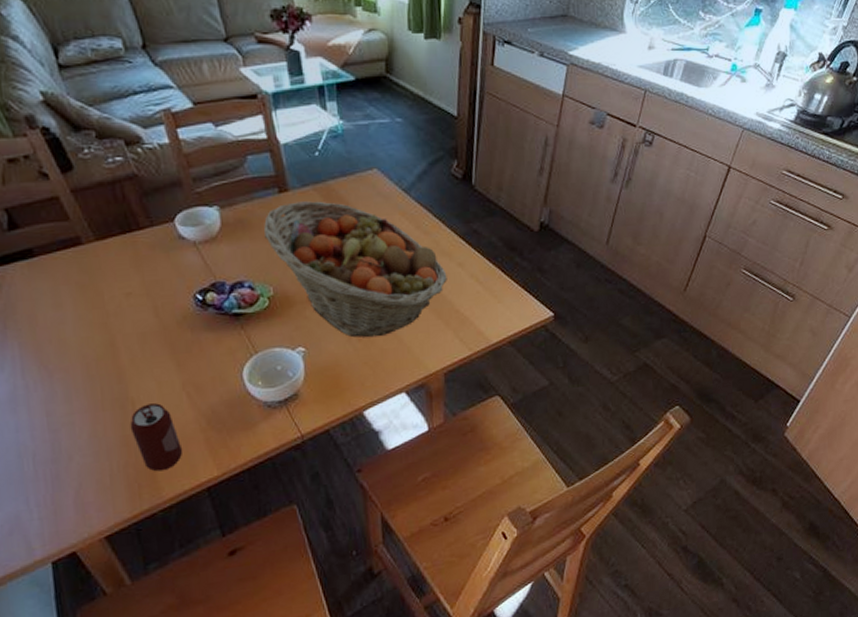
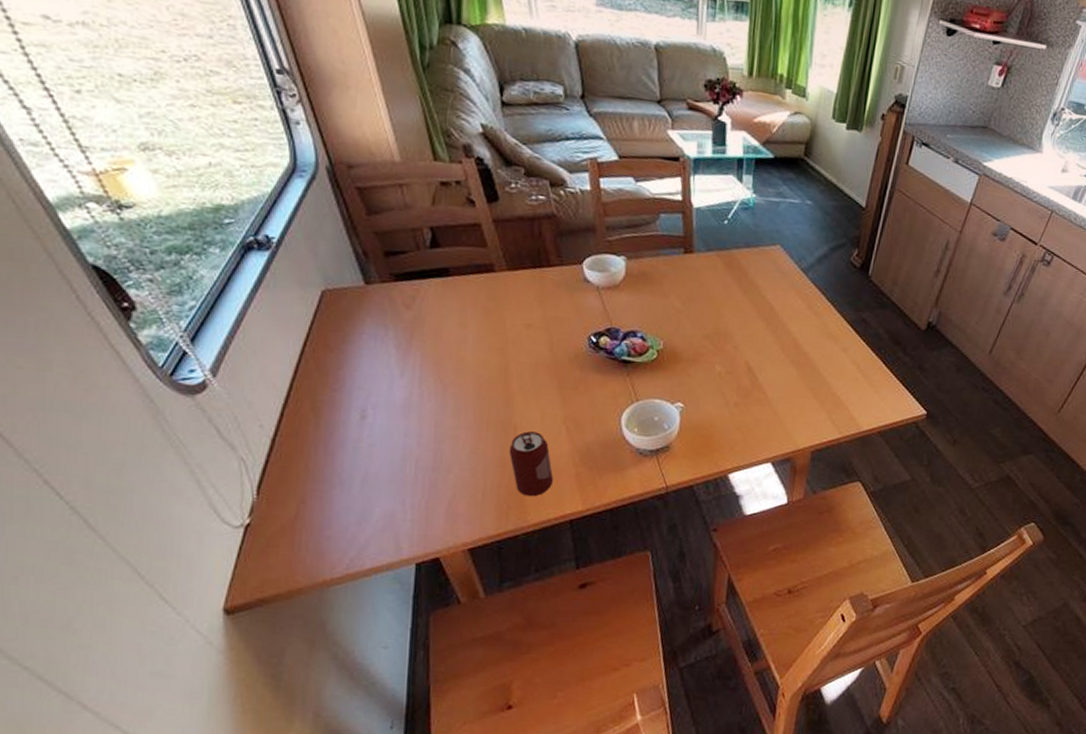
fruit basket: present [263,201,447,338] -> none [663,264,830,405]

